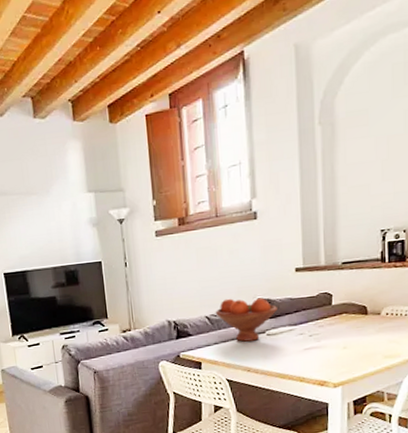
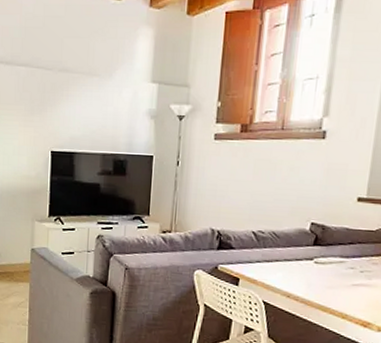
fruit bowl: present [215,298,277,342] -> none [263,217,331,266]

